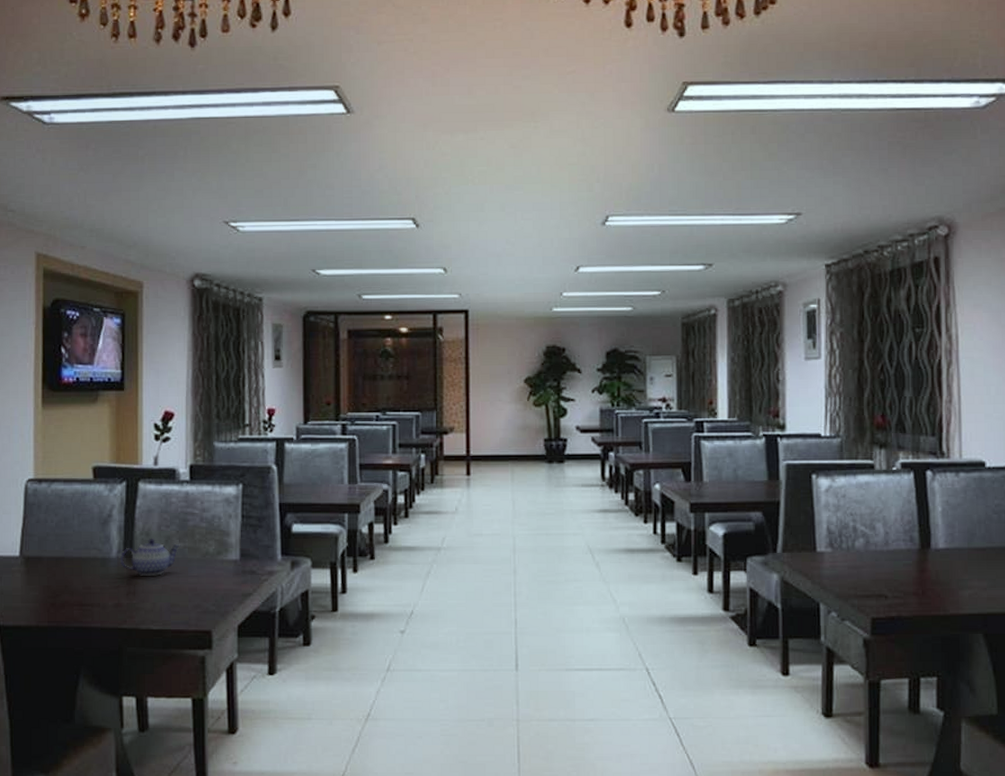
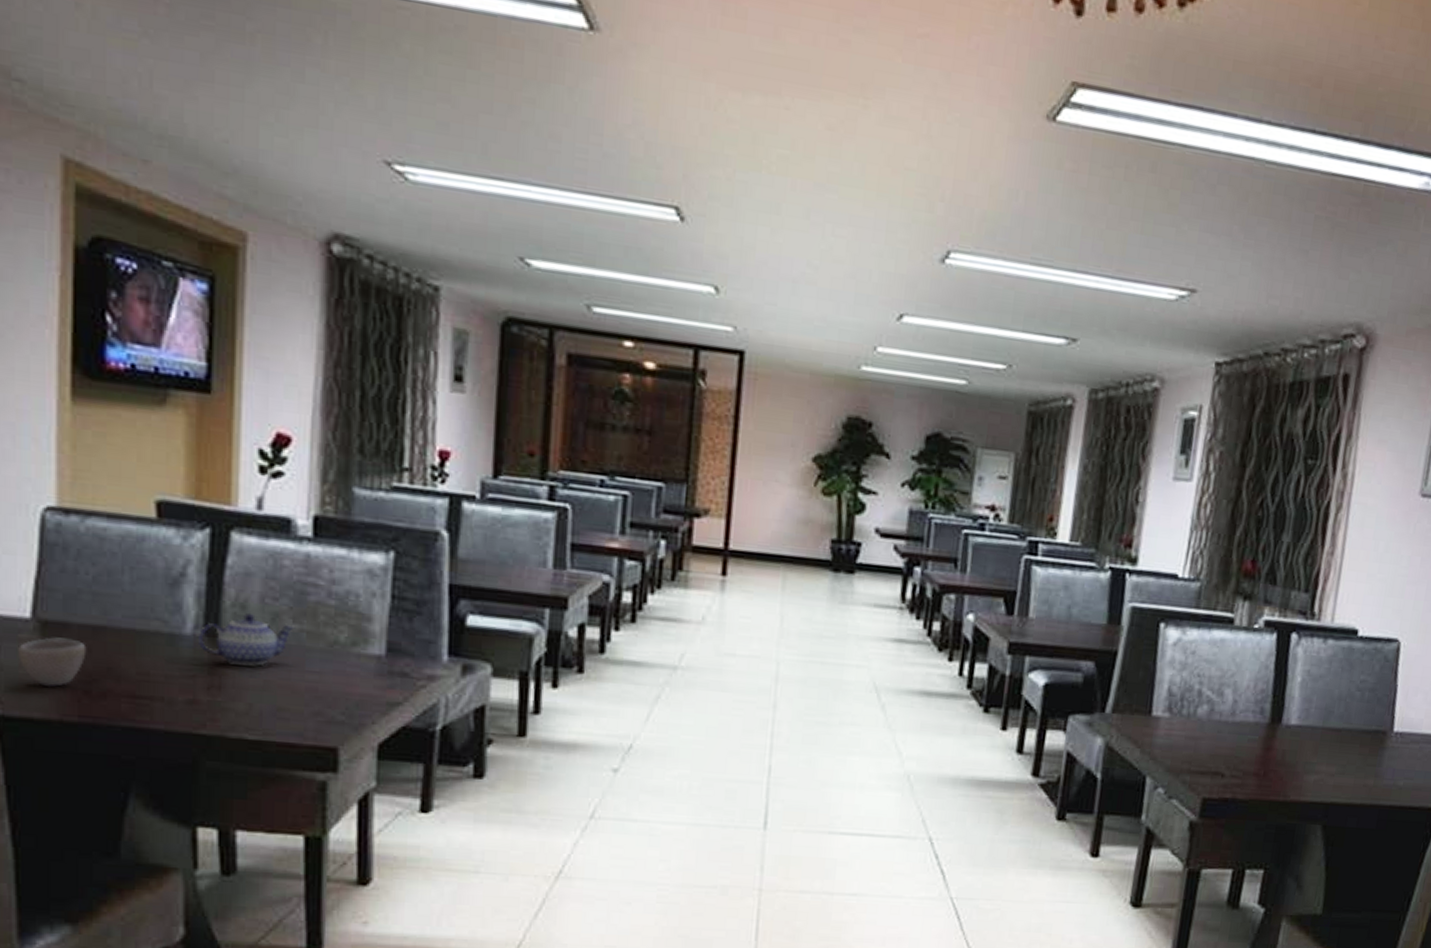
cup: none [12,568,53,602] -> present [18,637,87,687]

